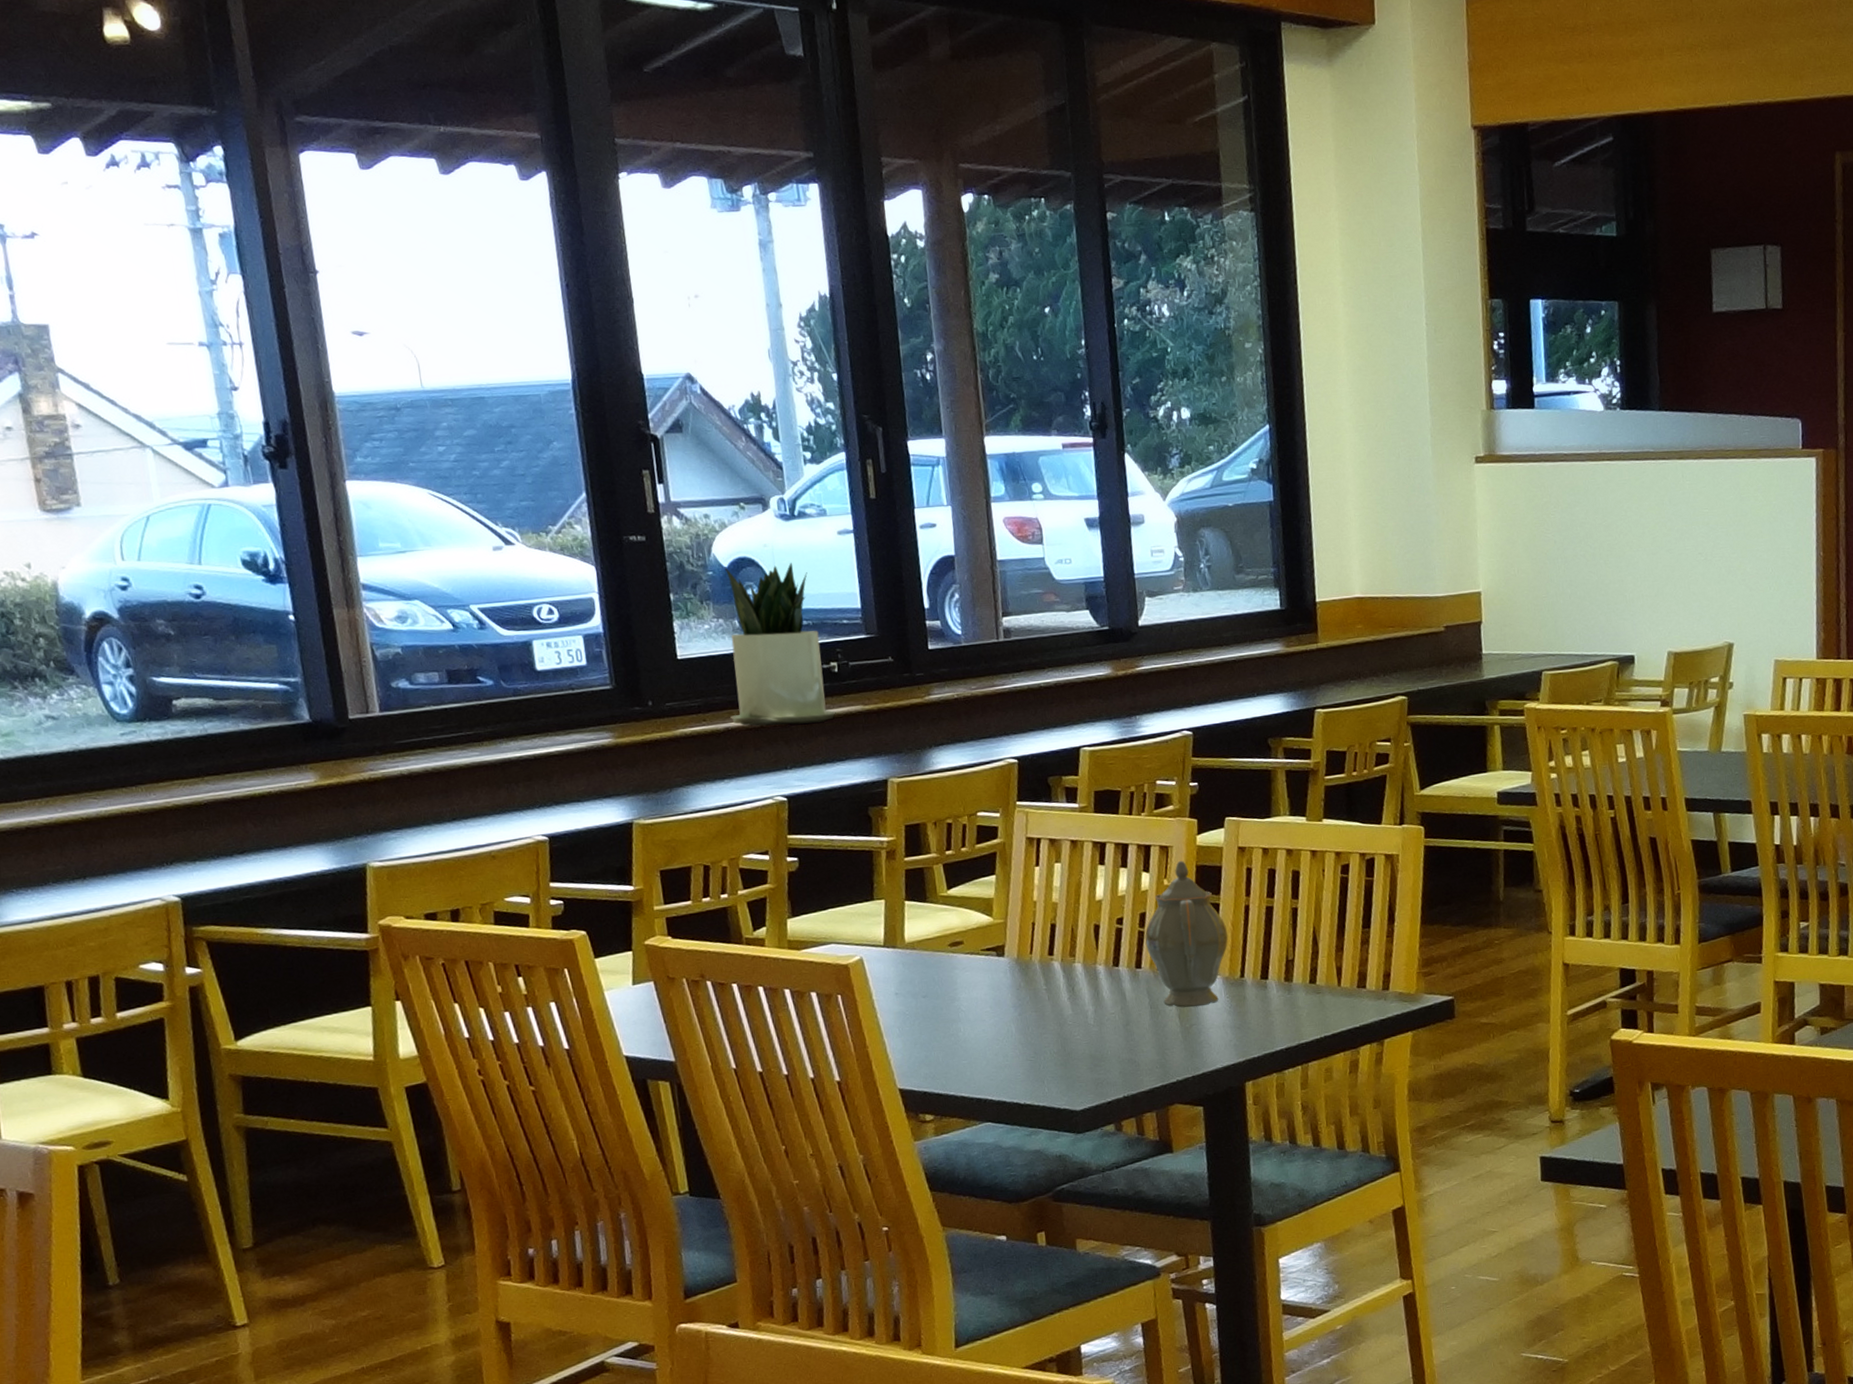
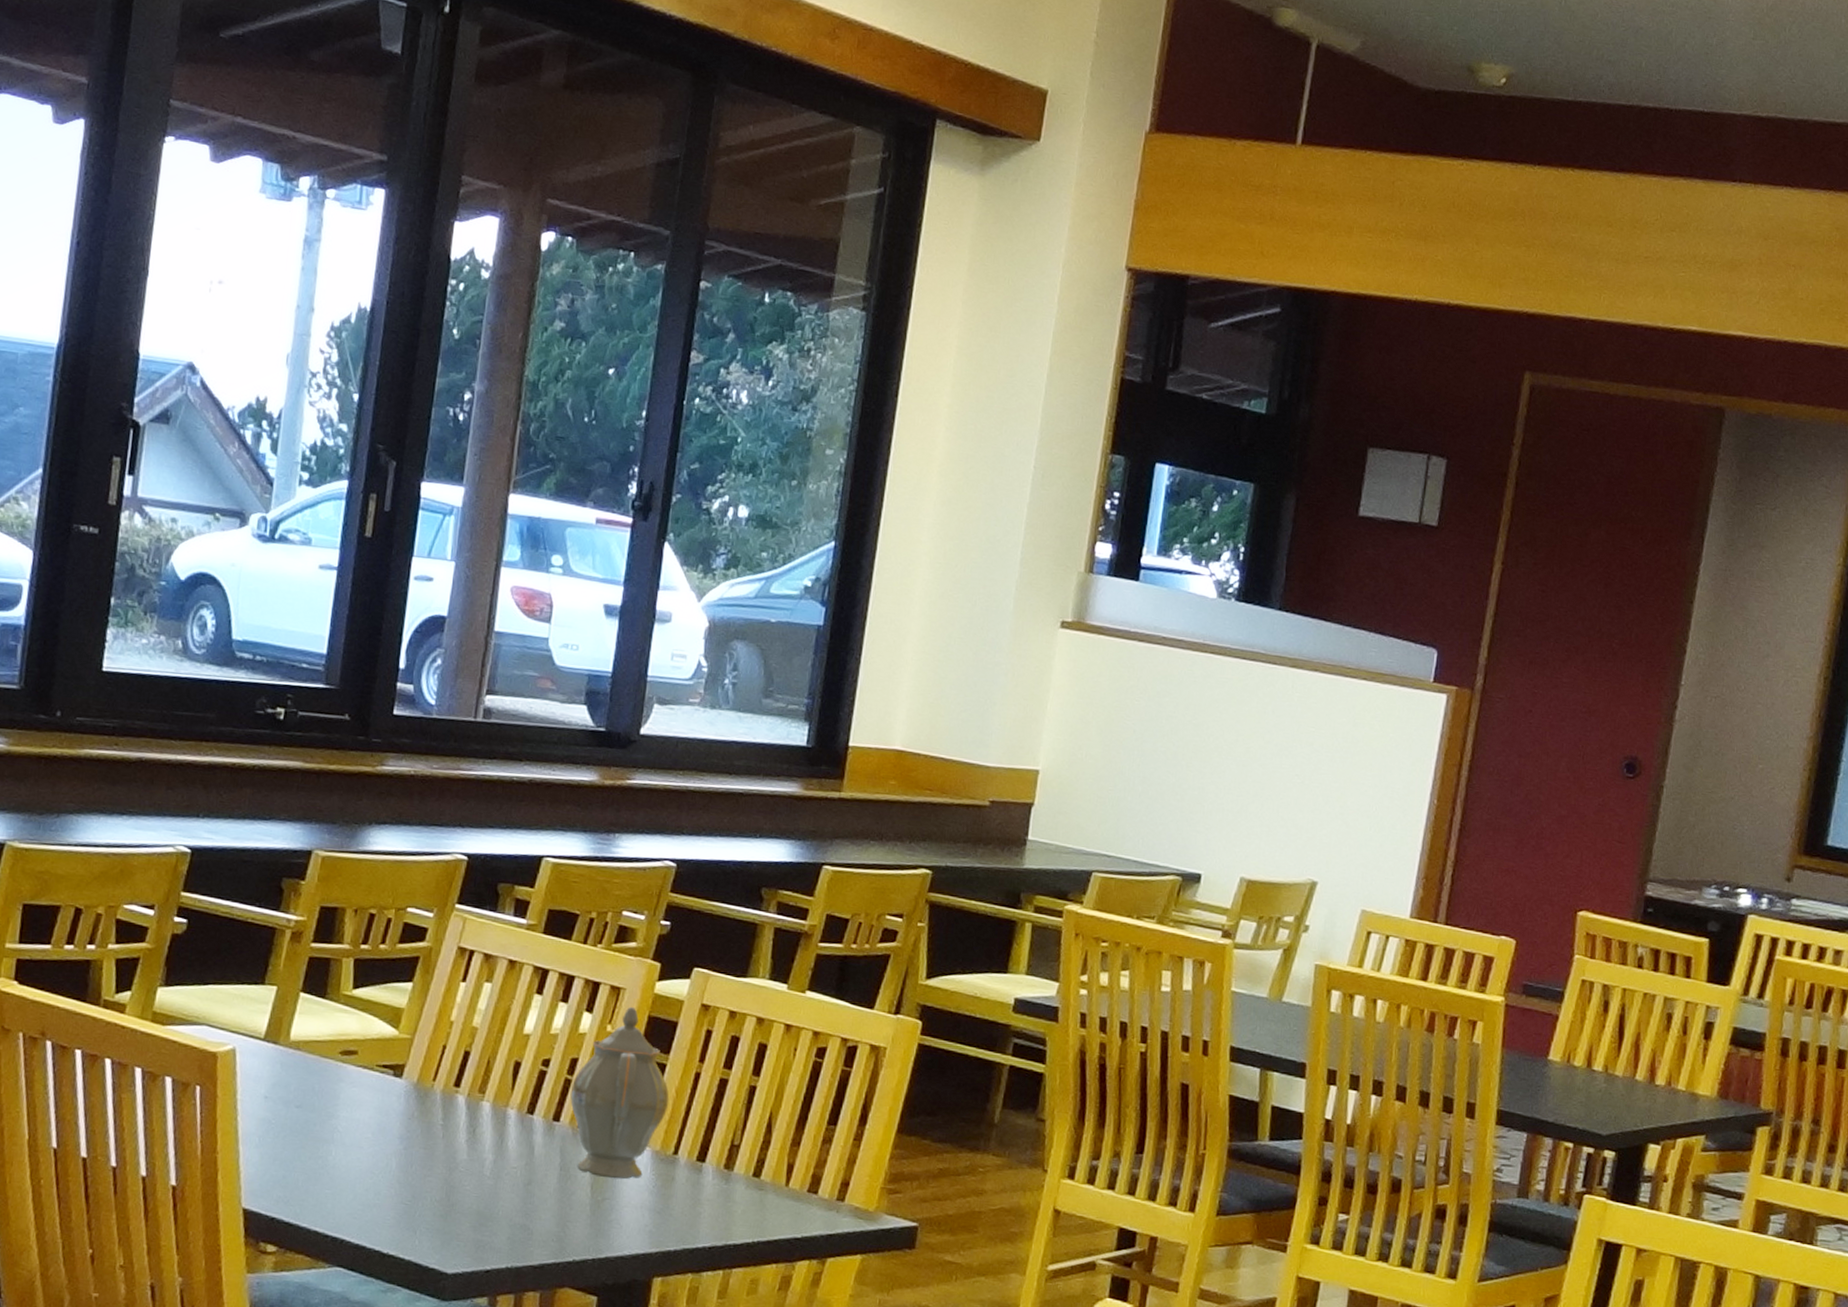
planter: present [724,563,836,727] -> none [147,579,274,773]

